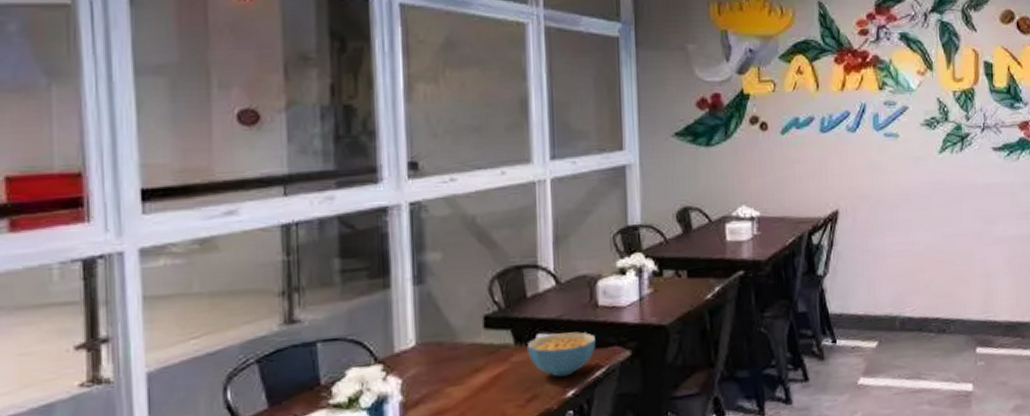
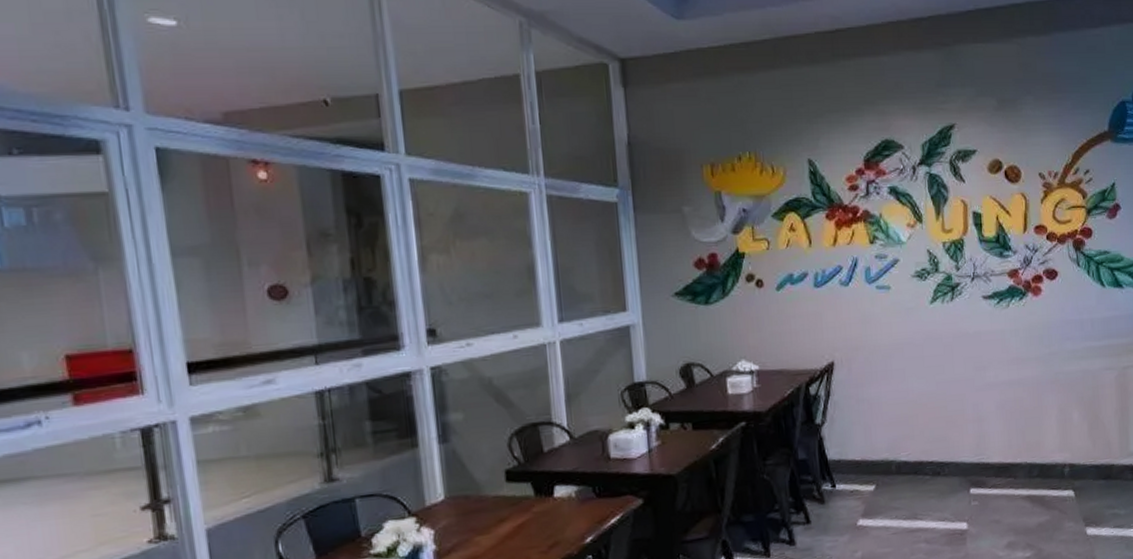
cereal bowl: present [528,331,596,377] -> none [547,482,610,525]

